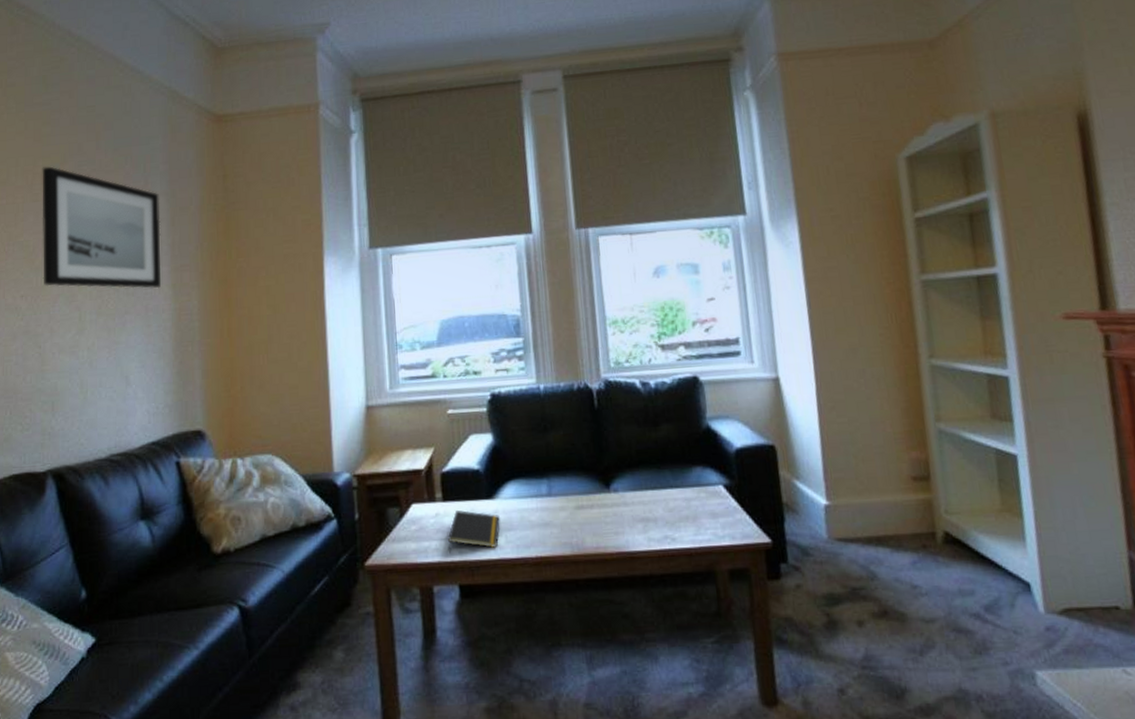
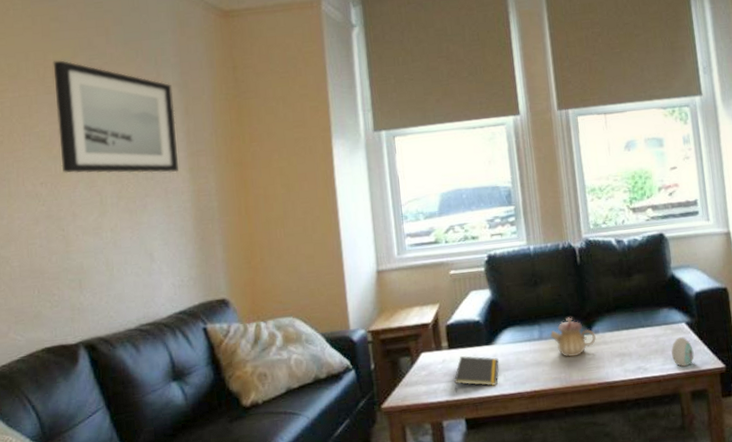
teapot: none [561,471,615,519] -> present [551,317,596,357]
decorative egg: none [705,502,734,539] -> present [671,337,694,367]

